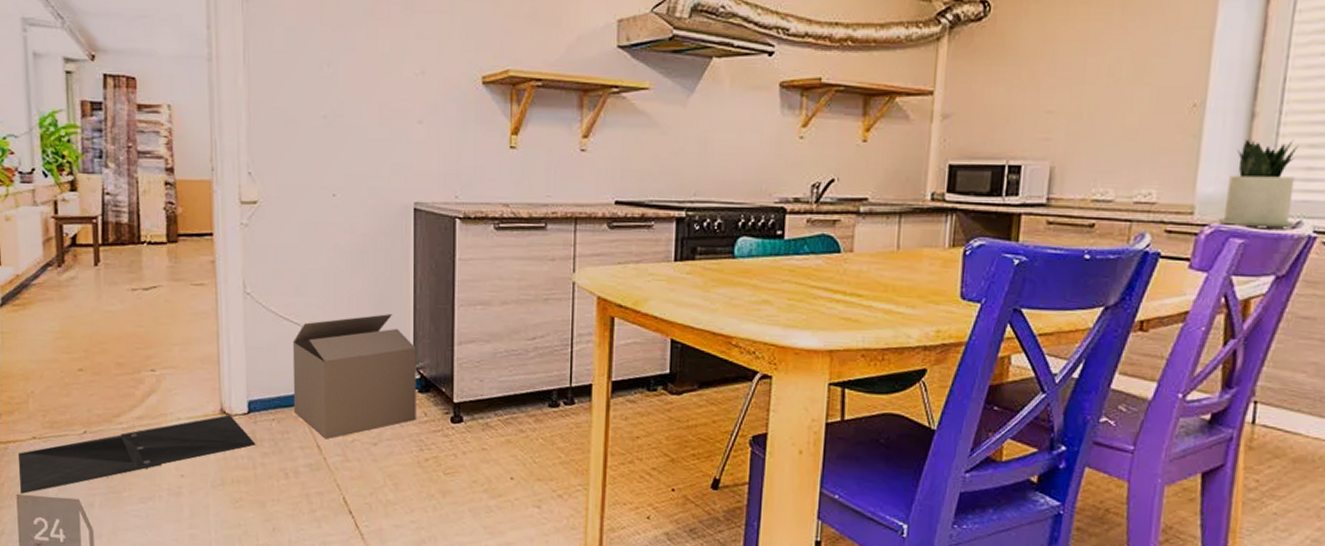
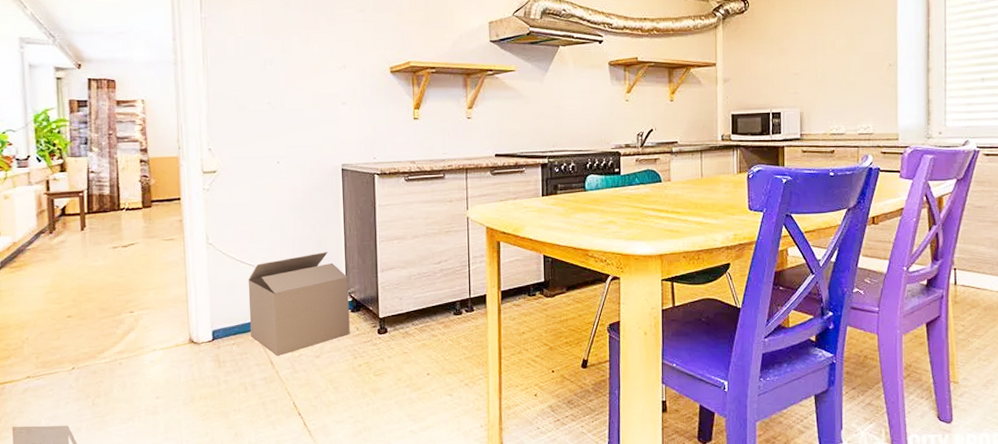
door mat: present [19,415,256,494] -> none [14,343,220,426]
planter: present [1217,139,1299,228] -> none [914,85,965,147]

